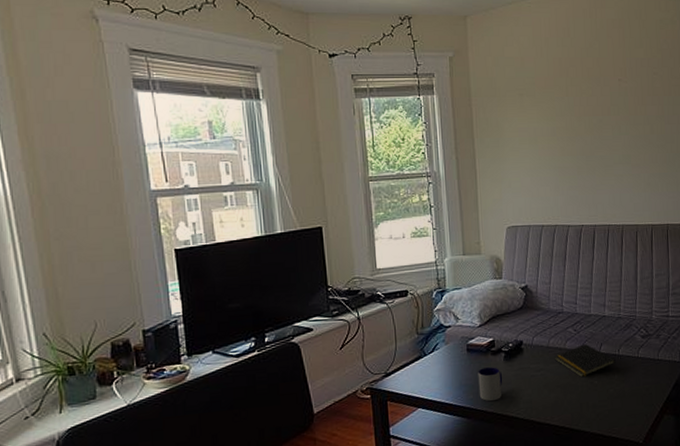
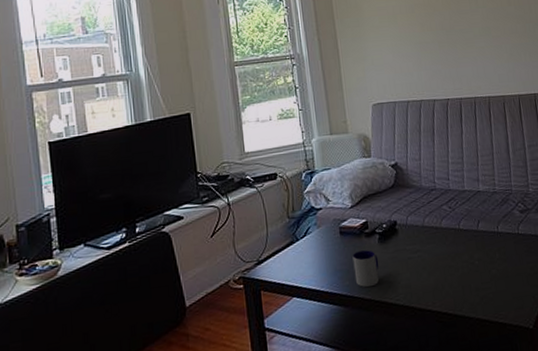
notepad: present [555,344,616,378] -> none [431,221,495,258]

